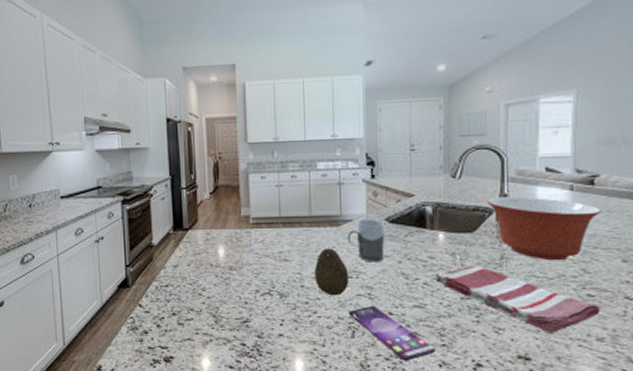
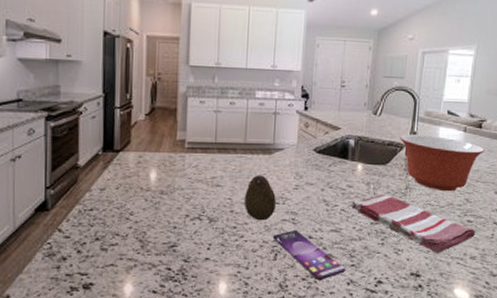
mug: present [347,219,384,262] -> none [278,149,312,190]

